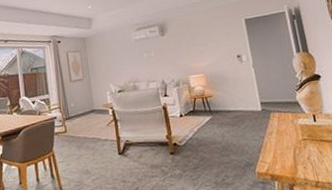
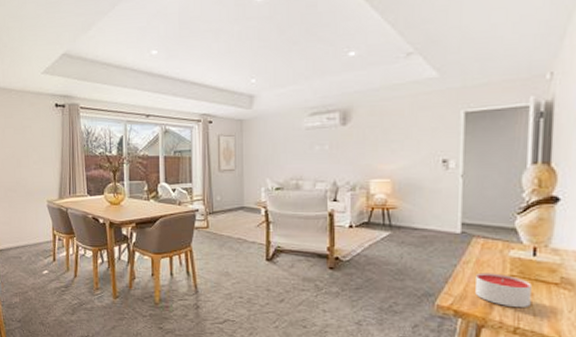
candle: none [279,139,322,165] -> present [475,272,532,308]

